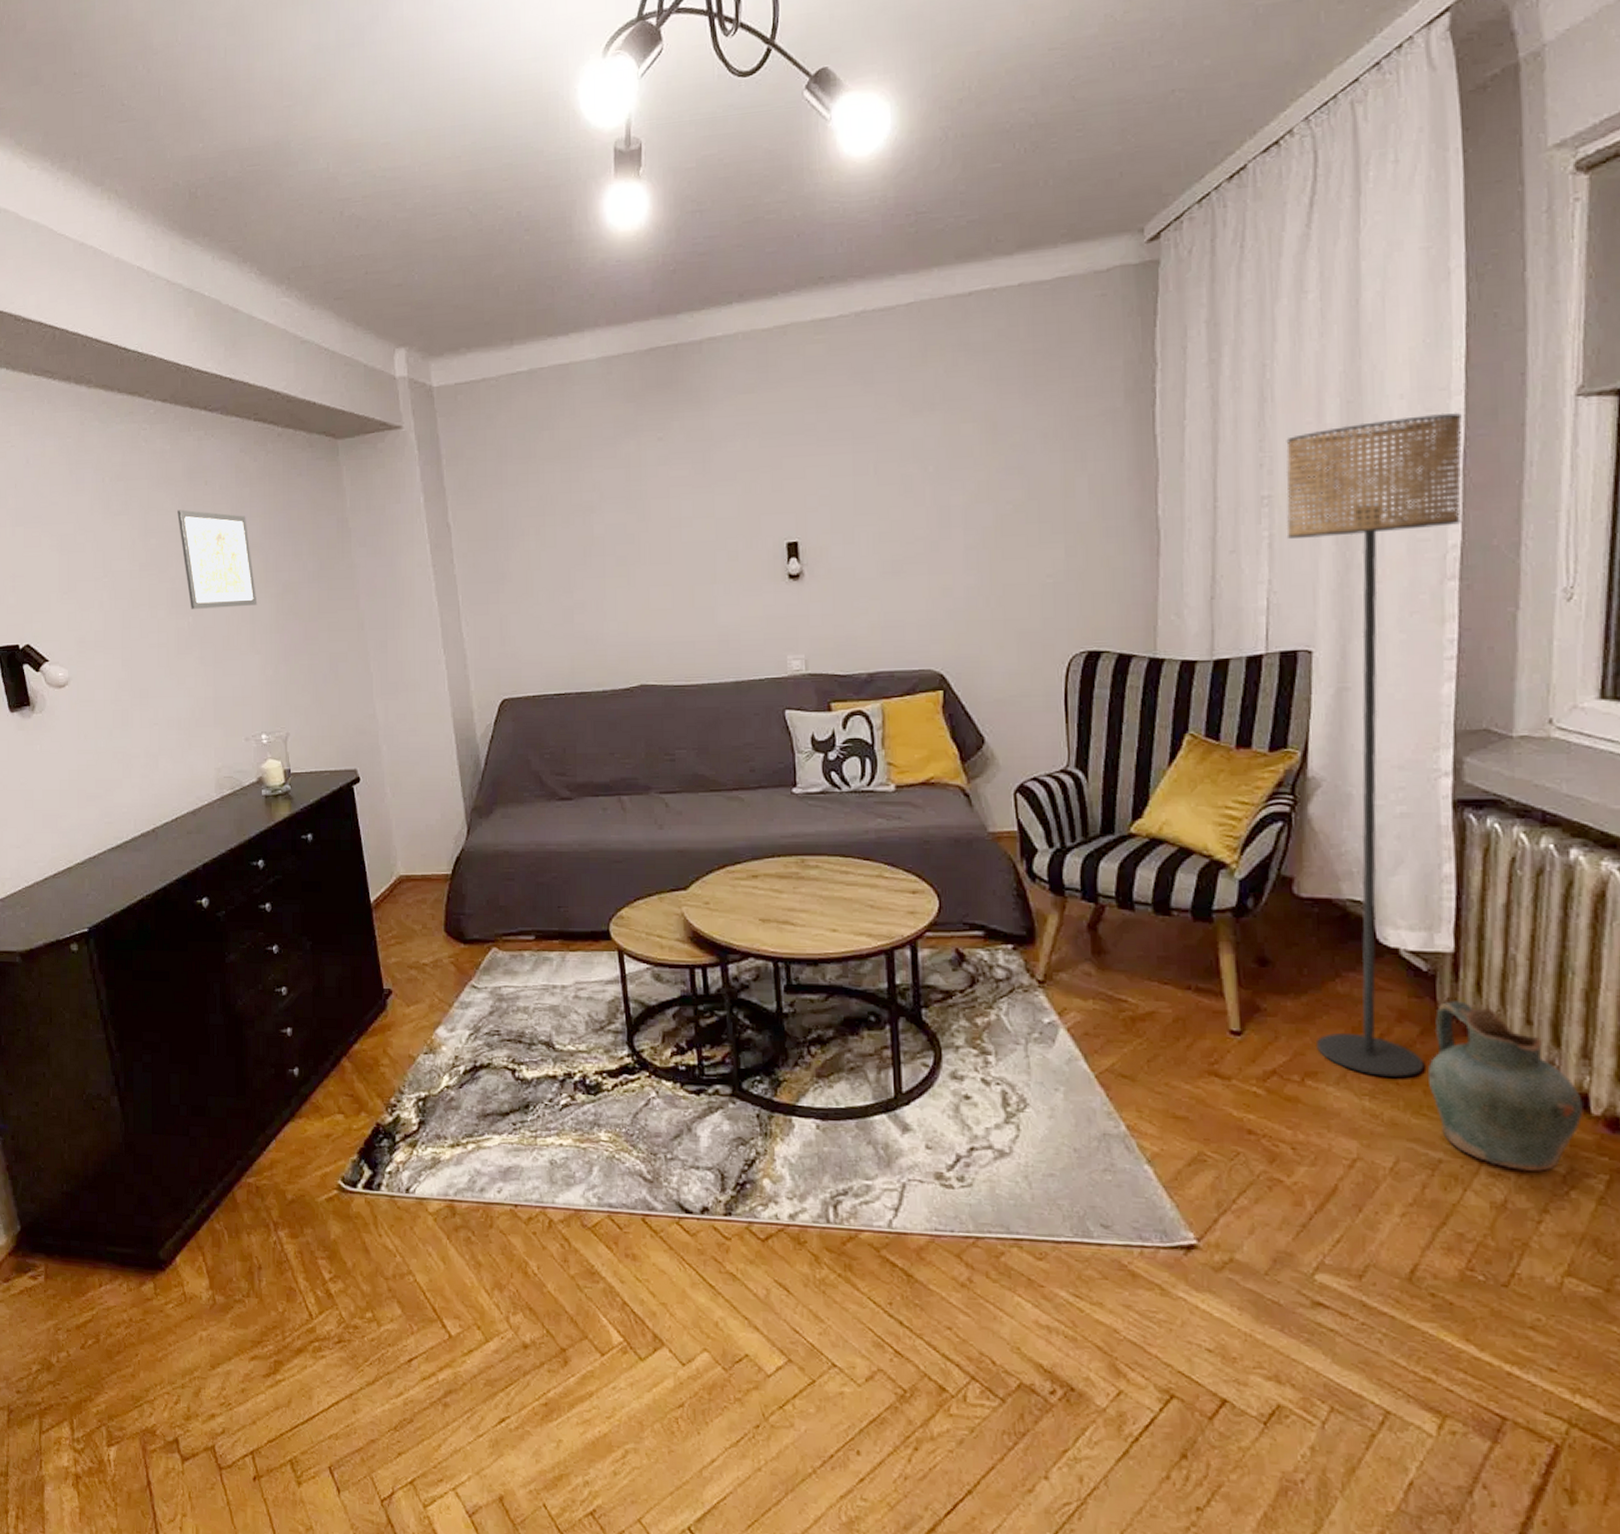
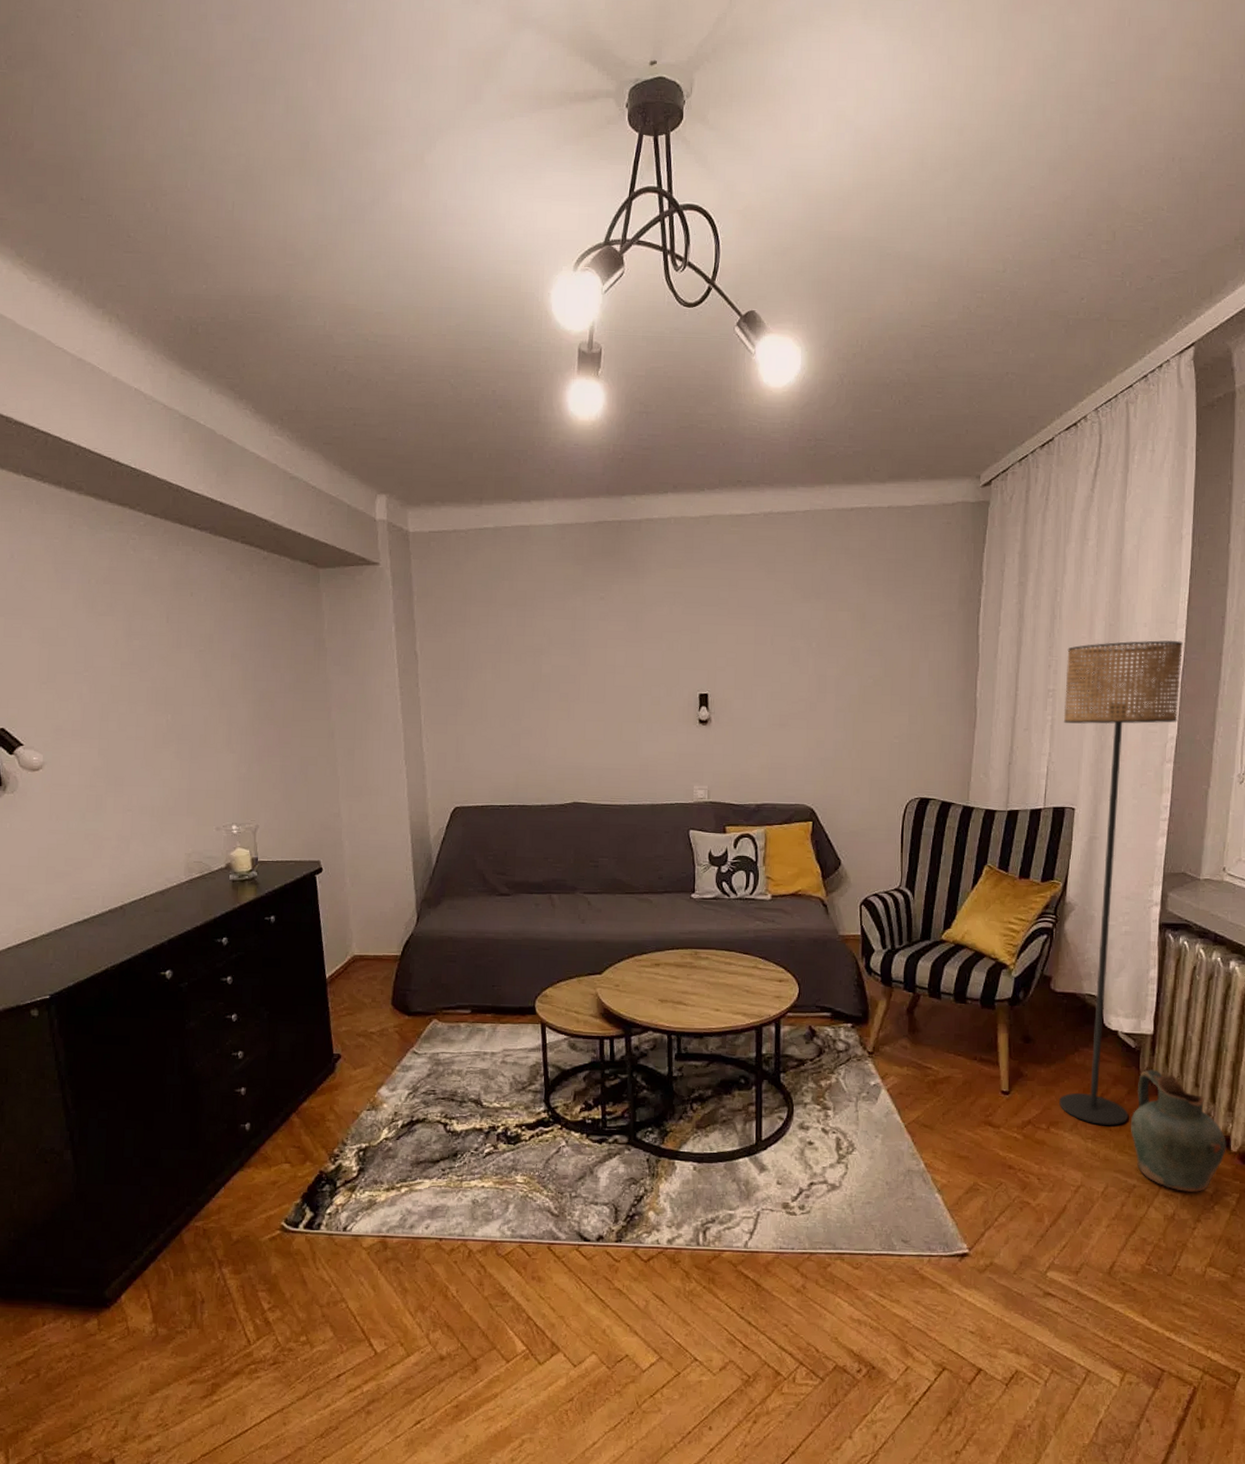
wall art: present [177,509,258,609] -> none [162,616,235,709]

